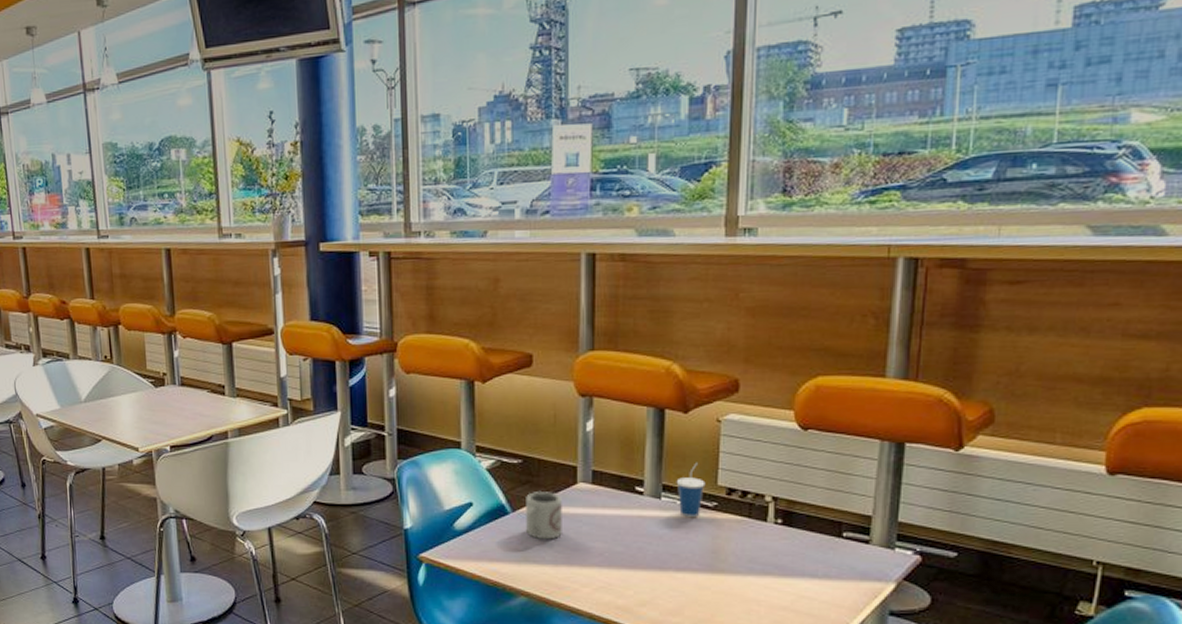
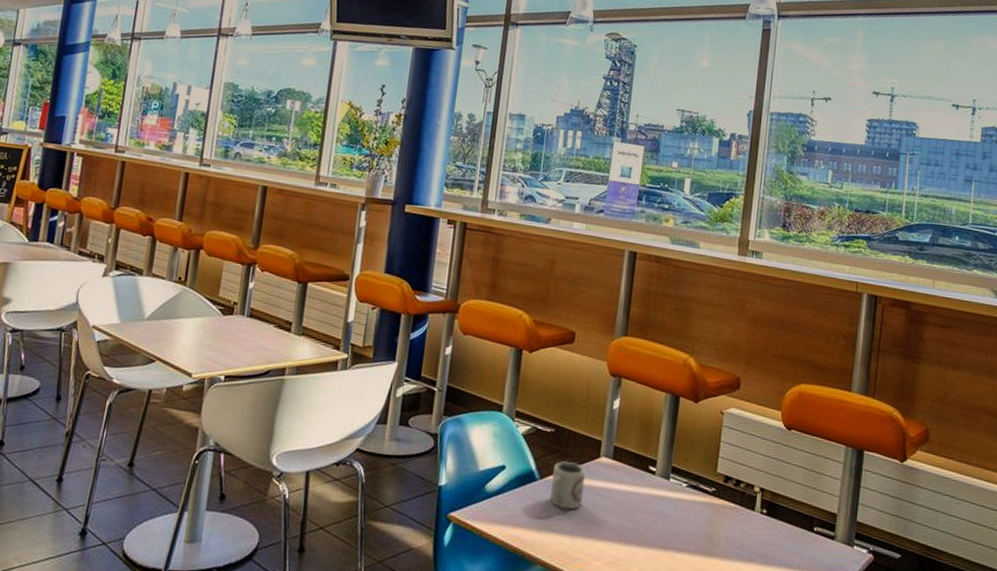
cup: present [676,462,706,517] -> none [683,449,707,500]

